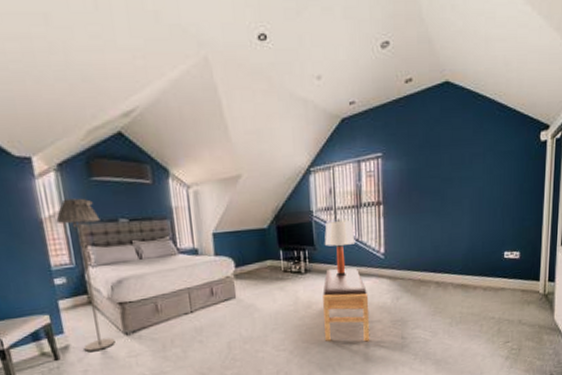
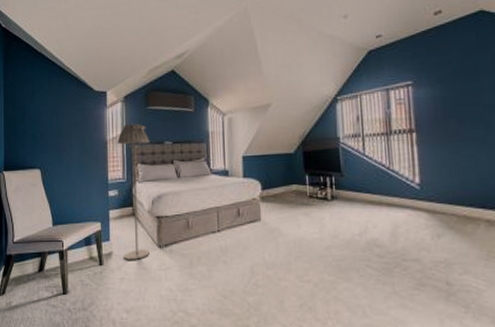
bench: present [323,268,370,342] -> none [350,197,407,283]
lamp: present [324,218,356,276] -> none [352,145,386,205]

